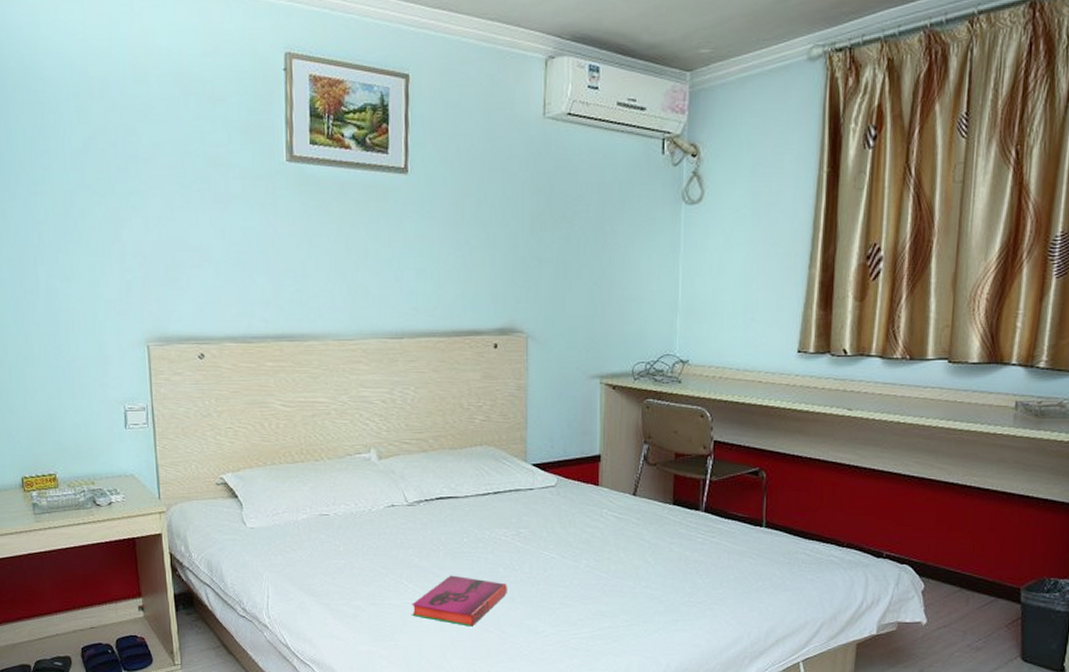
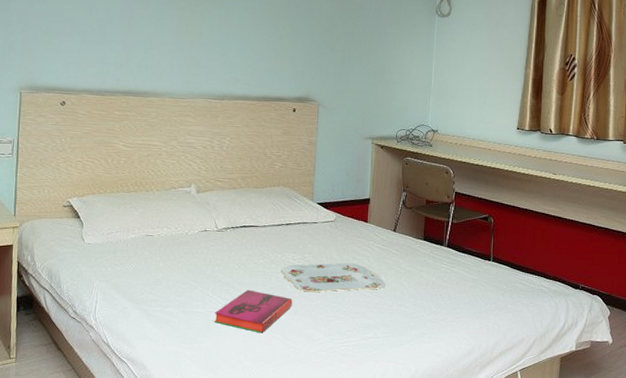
serving tray: none [490,537,626,574] -> present [281,262,386,292]

